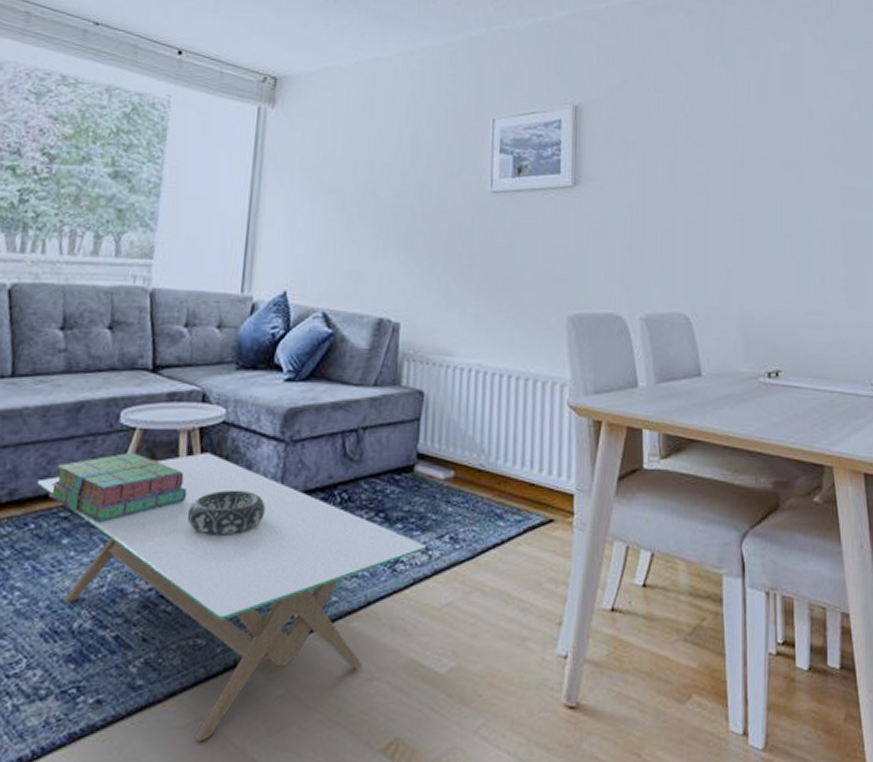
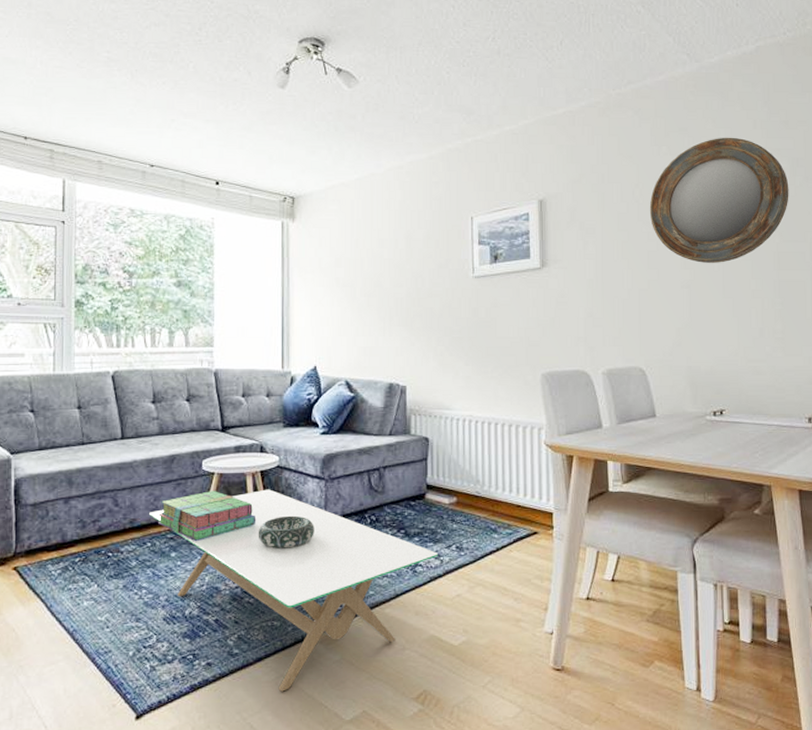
home mirror: none [699,51,853,195] -> present [649,137,789,263]

